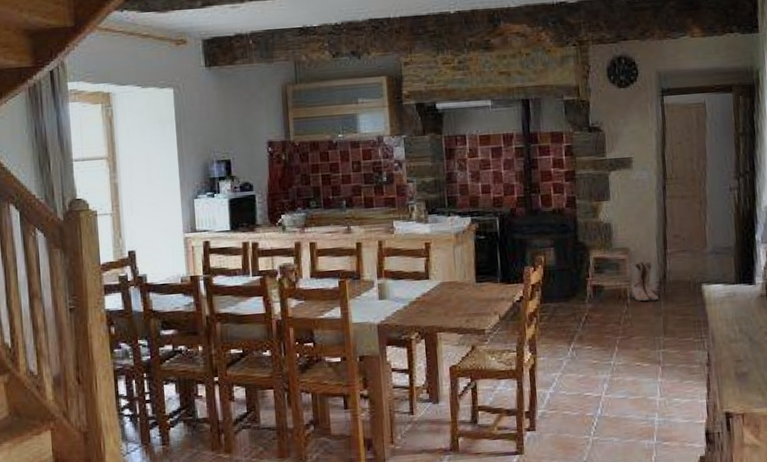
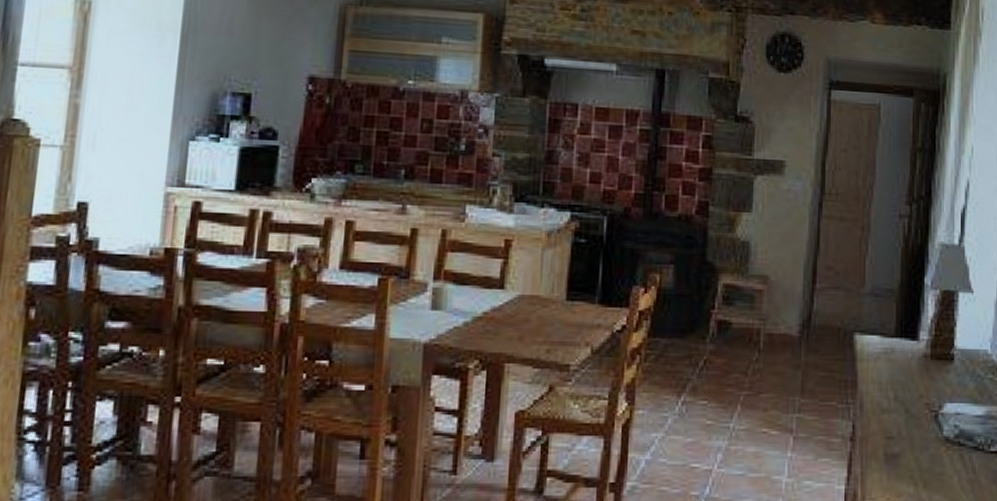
boots: present [630,260,659,301] -> none [765,294,799,349]

